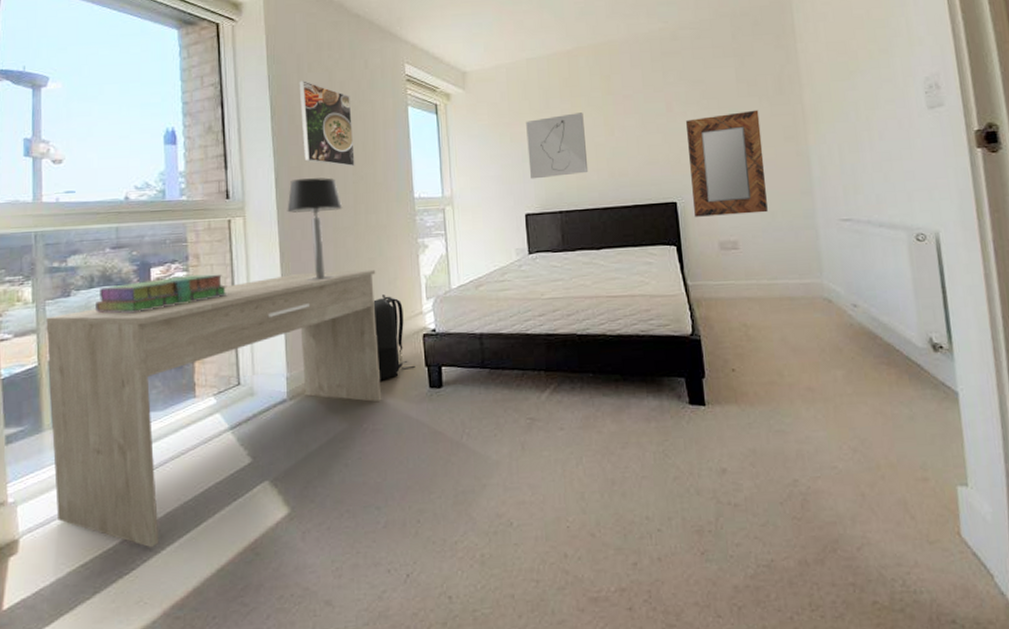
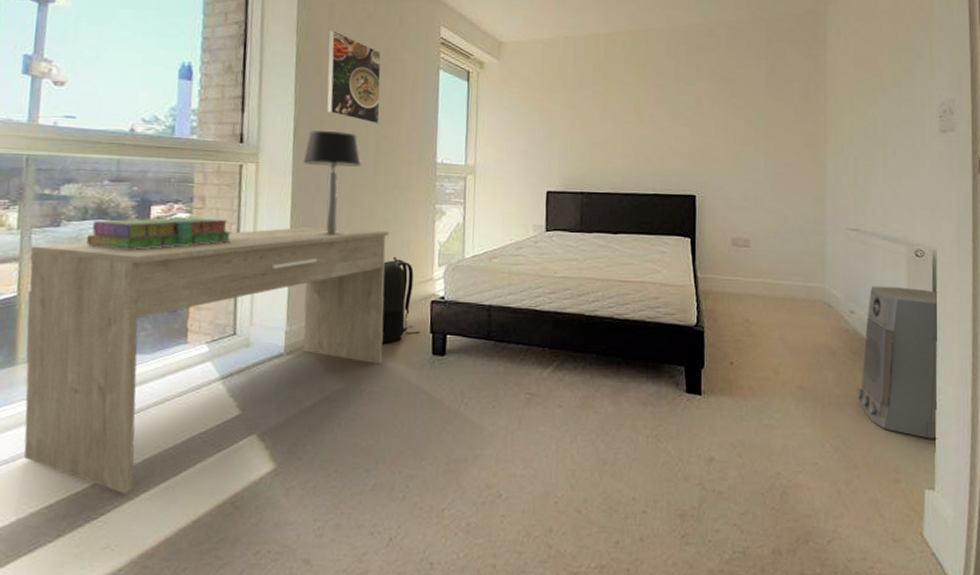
wall art: present [526,112,589,179] -> none [555,96,615,158]
home mirror: present [686,109,768,217] -> none [712,114,784,215]
air purifier: none [869,274,965,432] -> present [856,286,939,439]

